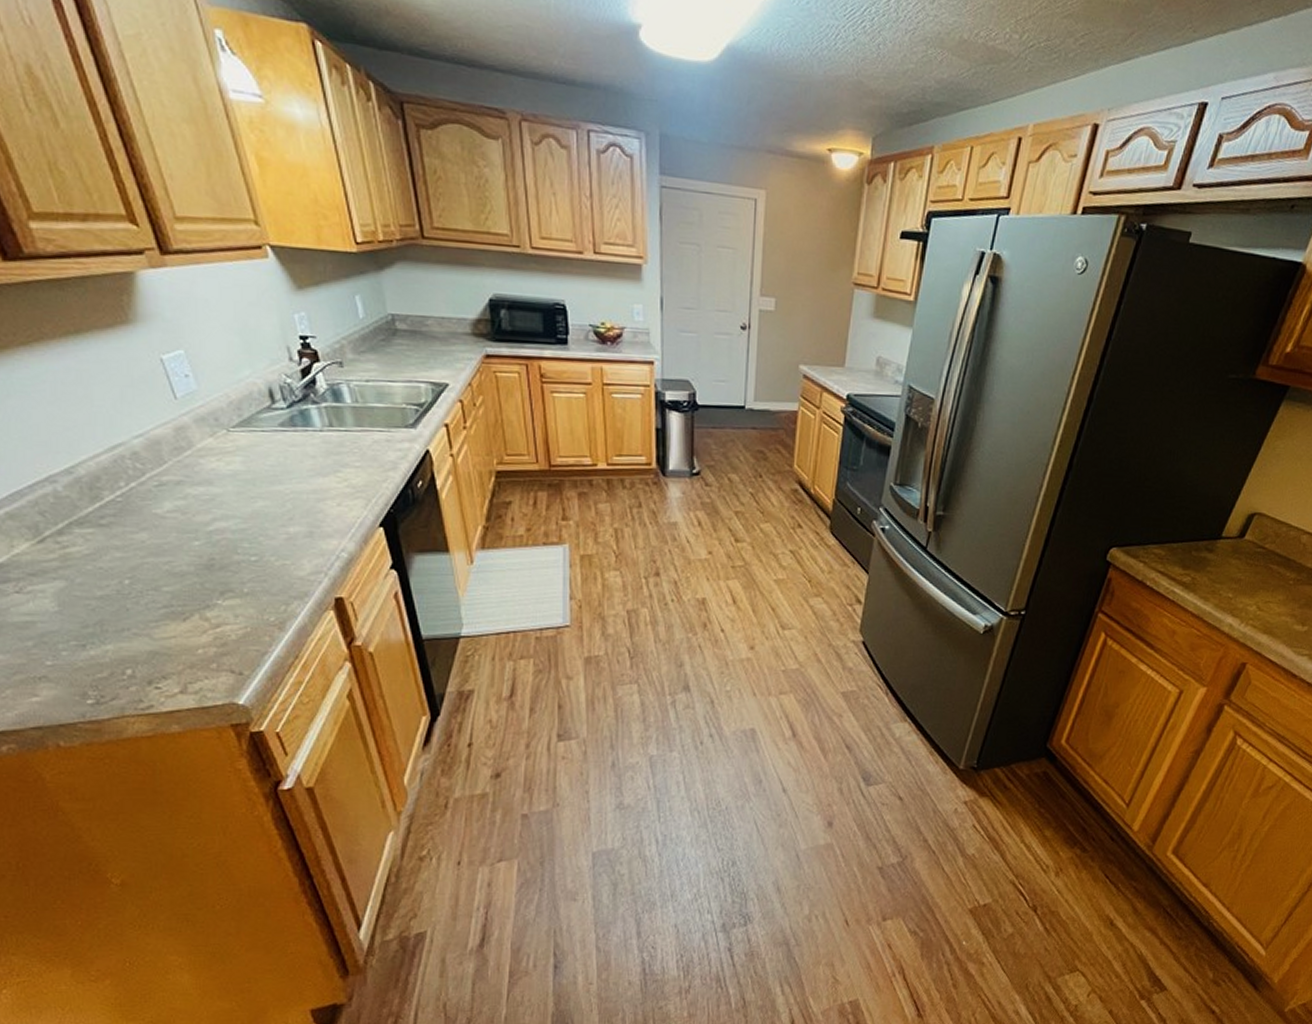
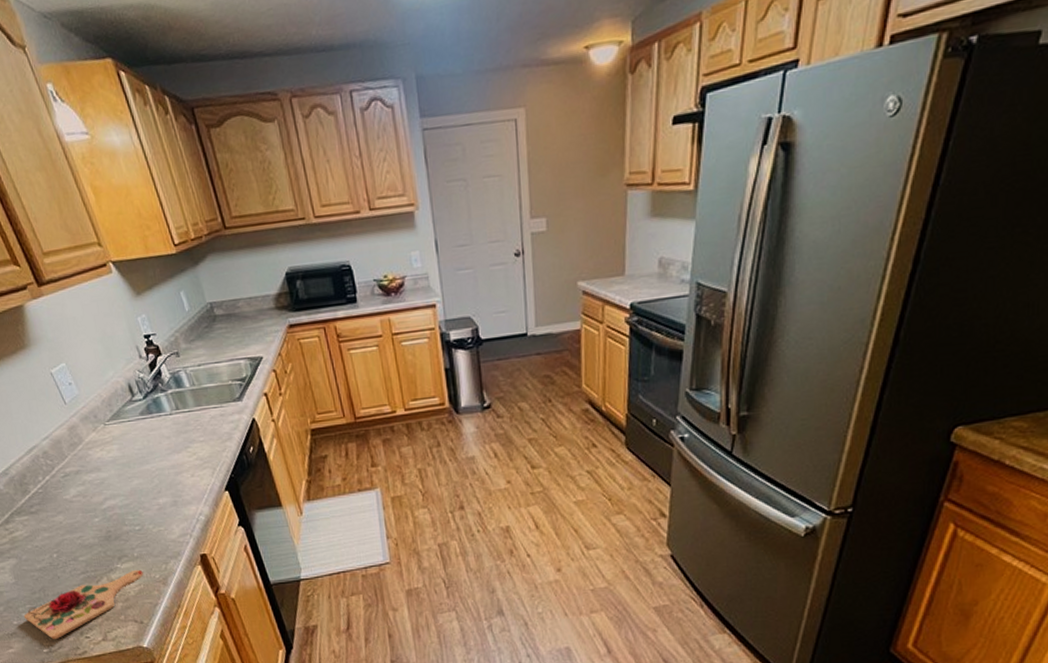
cutting board: none [63,608,253,689] -> present [23,569,144,640]

